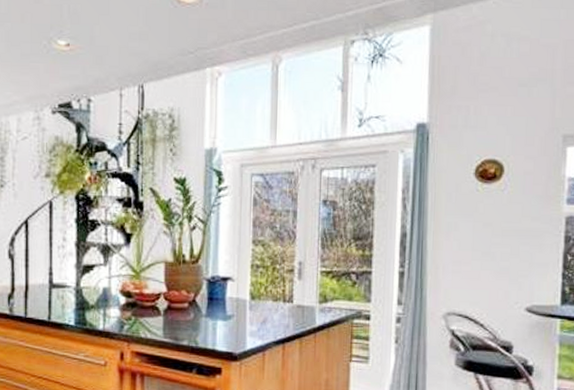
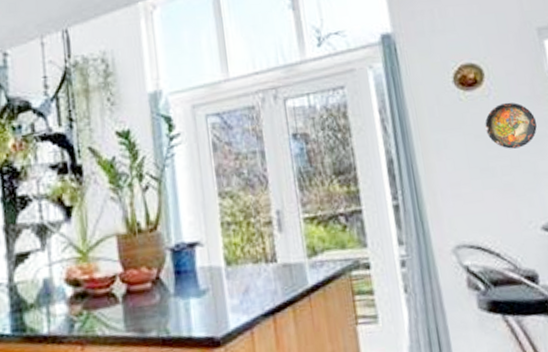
decorative plate: none [495,198,543,239] -> present [485,102,537,149]

